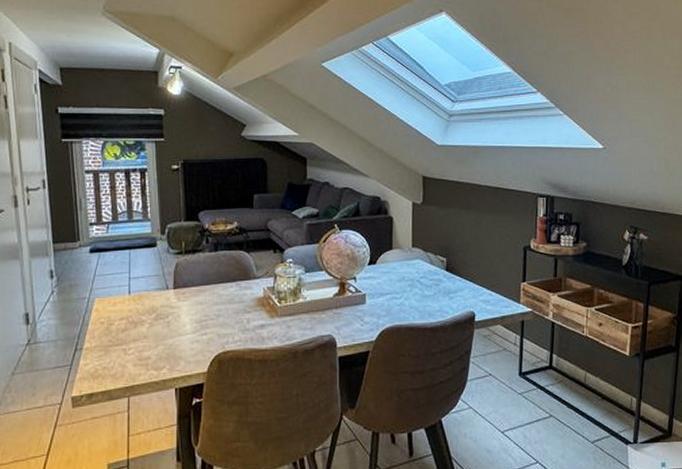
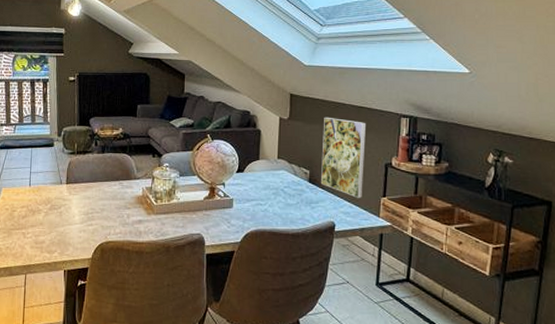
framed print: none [458,199,504,285] -> present [320,117,367,198]

